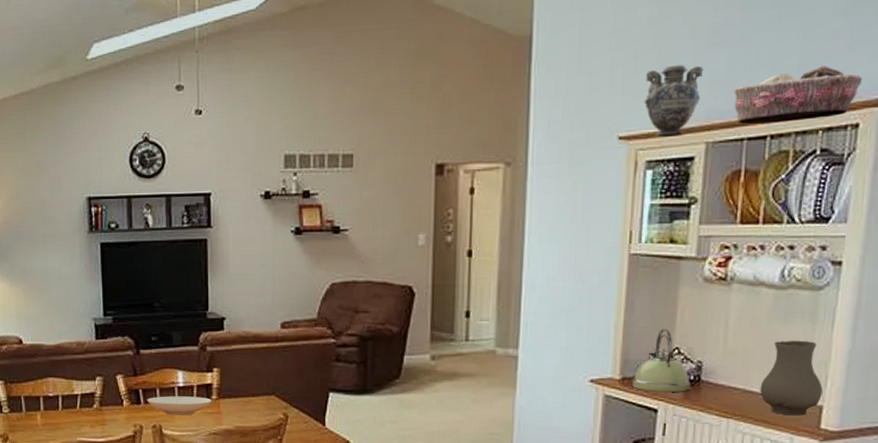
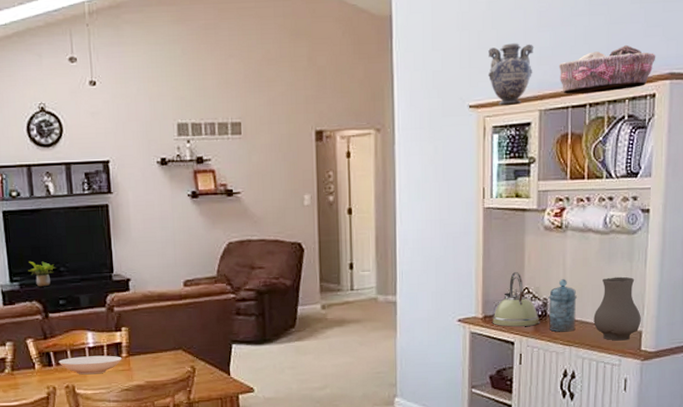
potted plant: none [122,295,150,322] -> present [28,261,56,287]
canister: none [702,340,740,402] -> present [548,279,577,332]

